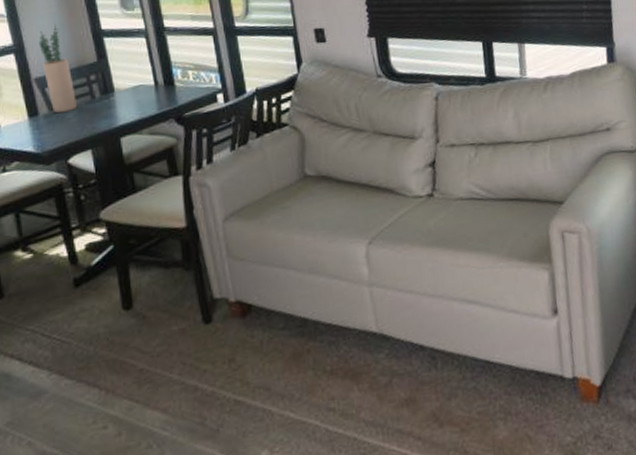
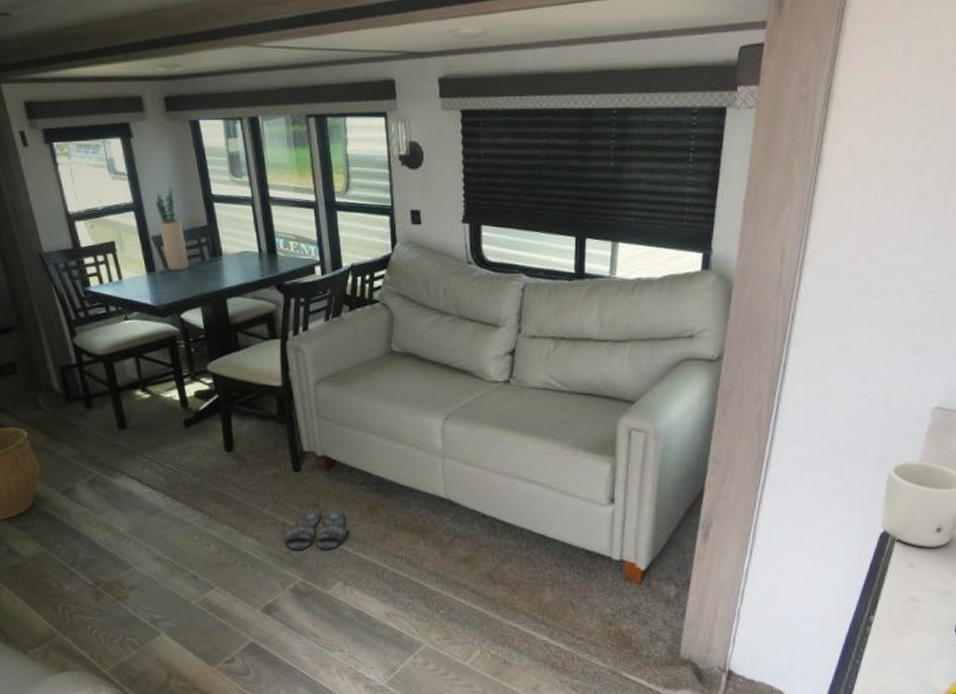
slippers: none [196,363,272,420] -> present [284,510,349,551]

